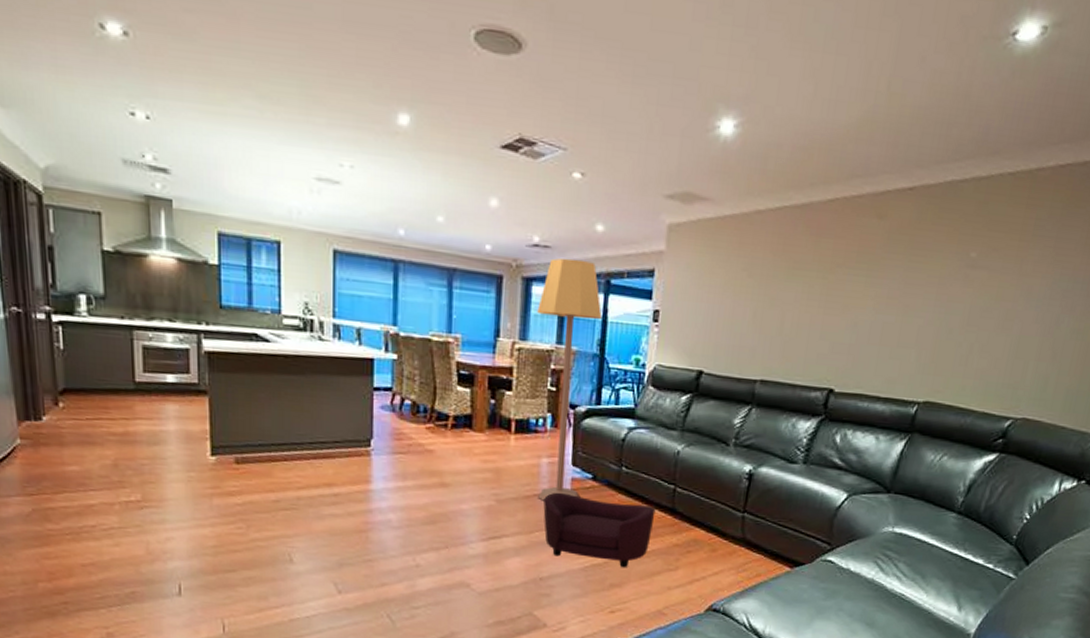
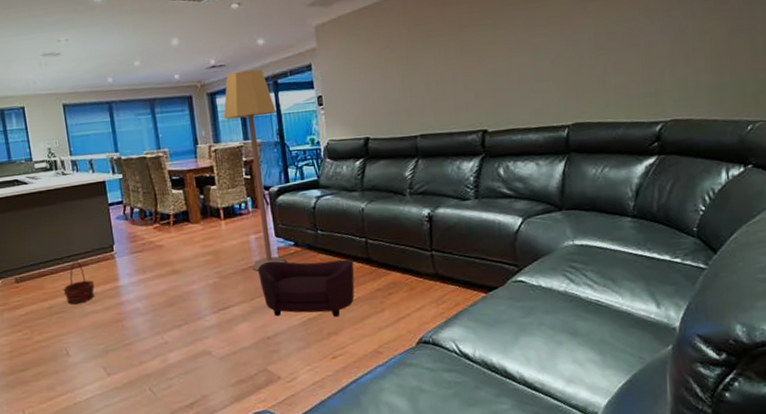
basket: none [297,449,340,503] -> present [63,260,95,305]

